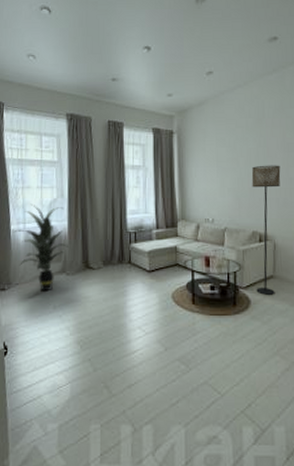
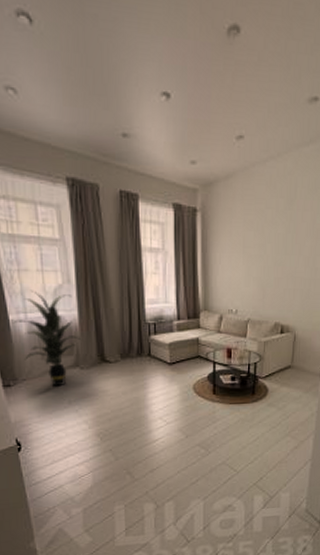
floor lamp: present [251,165,281,295] -> none [274,253,308,384]

